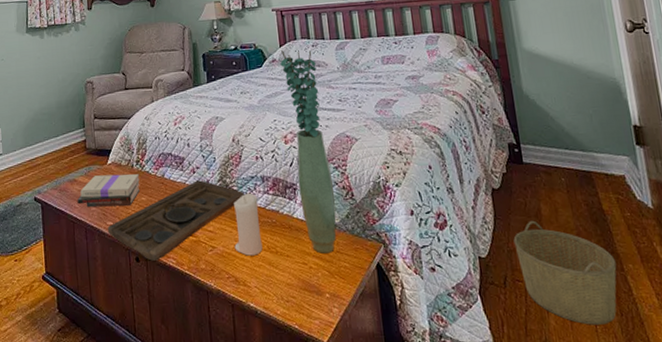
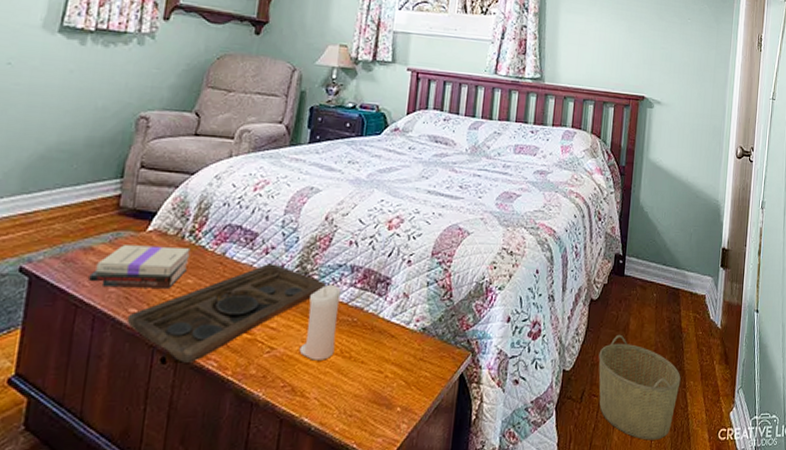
vase: present [280,50,336,254] -> none [390,119,444,361]

